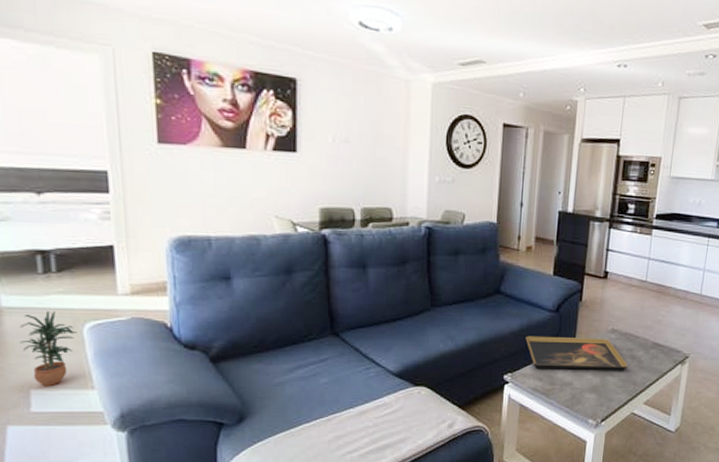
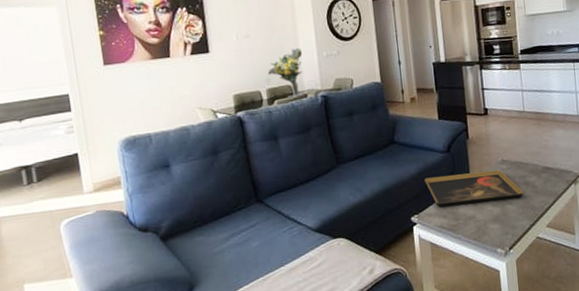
potted plant: present [19,311,77,387] -> none [13,215,56,281]
bouquet: none [365,165,410,224] -> present [267,48,306,98]

